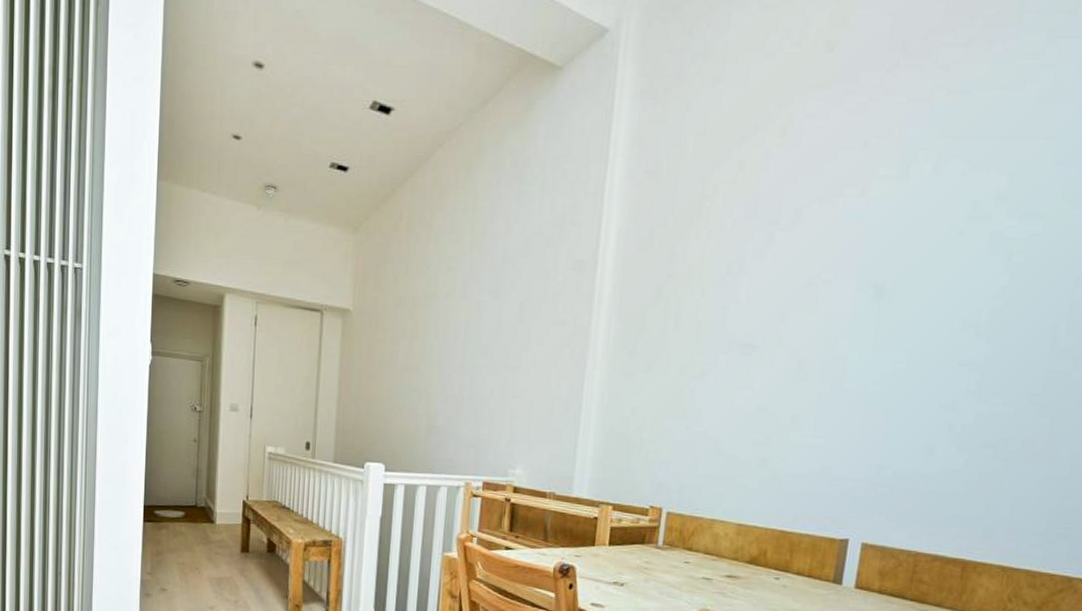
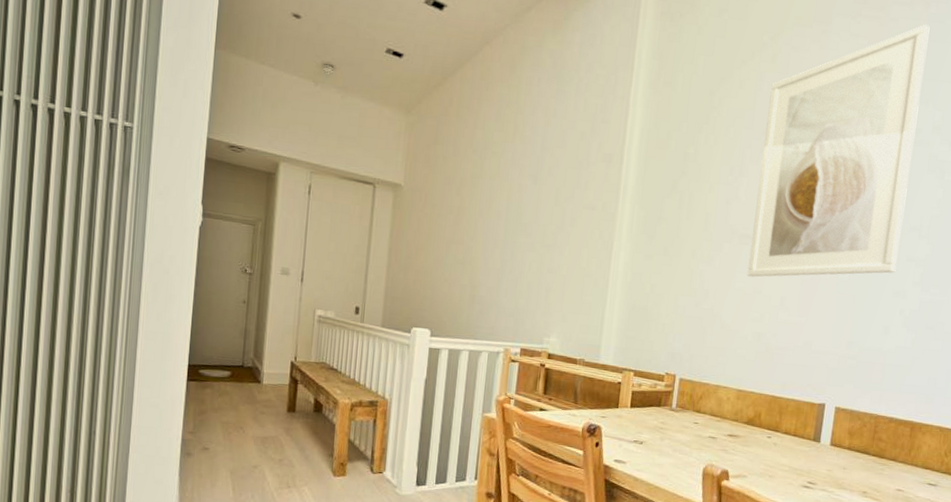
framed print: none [749,67,994,393] -> present [747,24,930,277]

